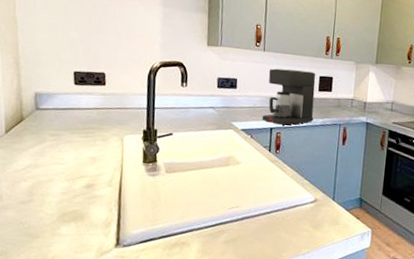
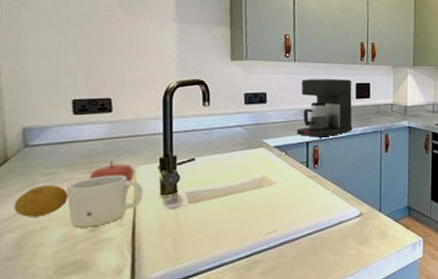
fruit: none [27,144,69,171] -> present [14,185,68,217]
mug: none [68,141,129,185] -> present [66,174,143,228]
fruit: none [86,129,122,156] -> present [89,161,134,191]

